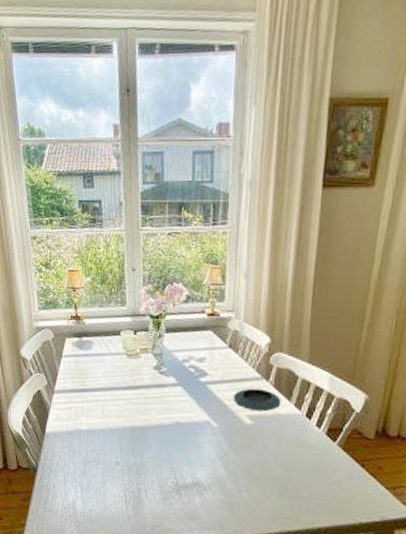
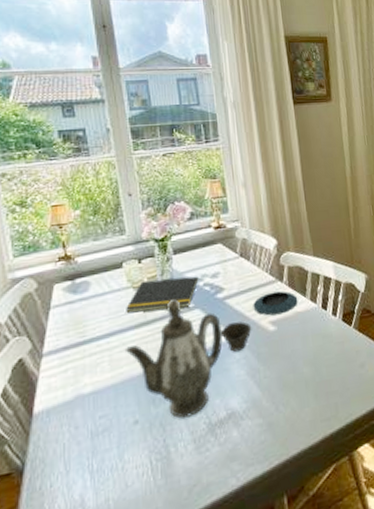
teapot: none [114,373,200,474] -> present [124,299,223,419]
notepad: none [119,351,186,383] -> present [126,276,199,314]
cup: none [199,406,229,433] -> present [222,321,252,352]

